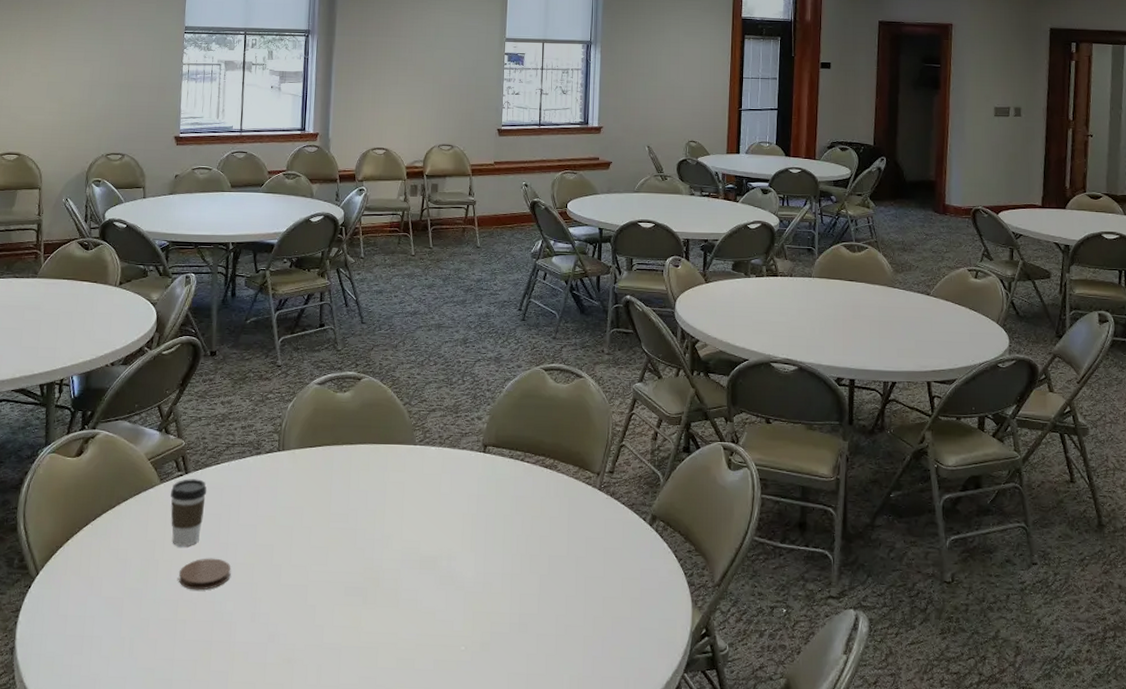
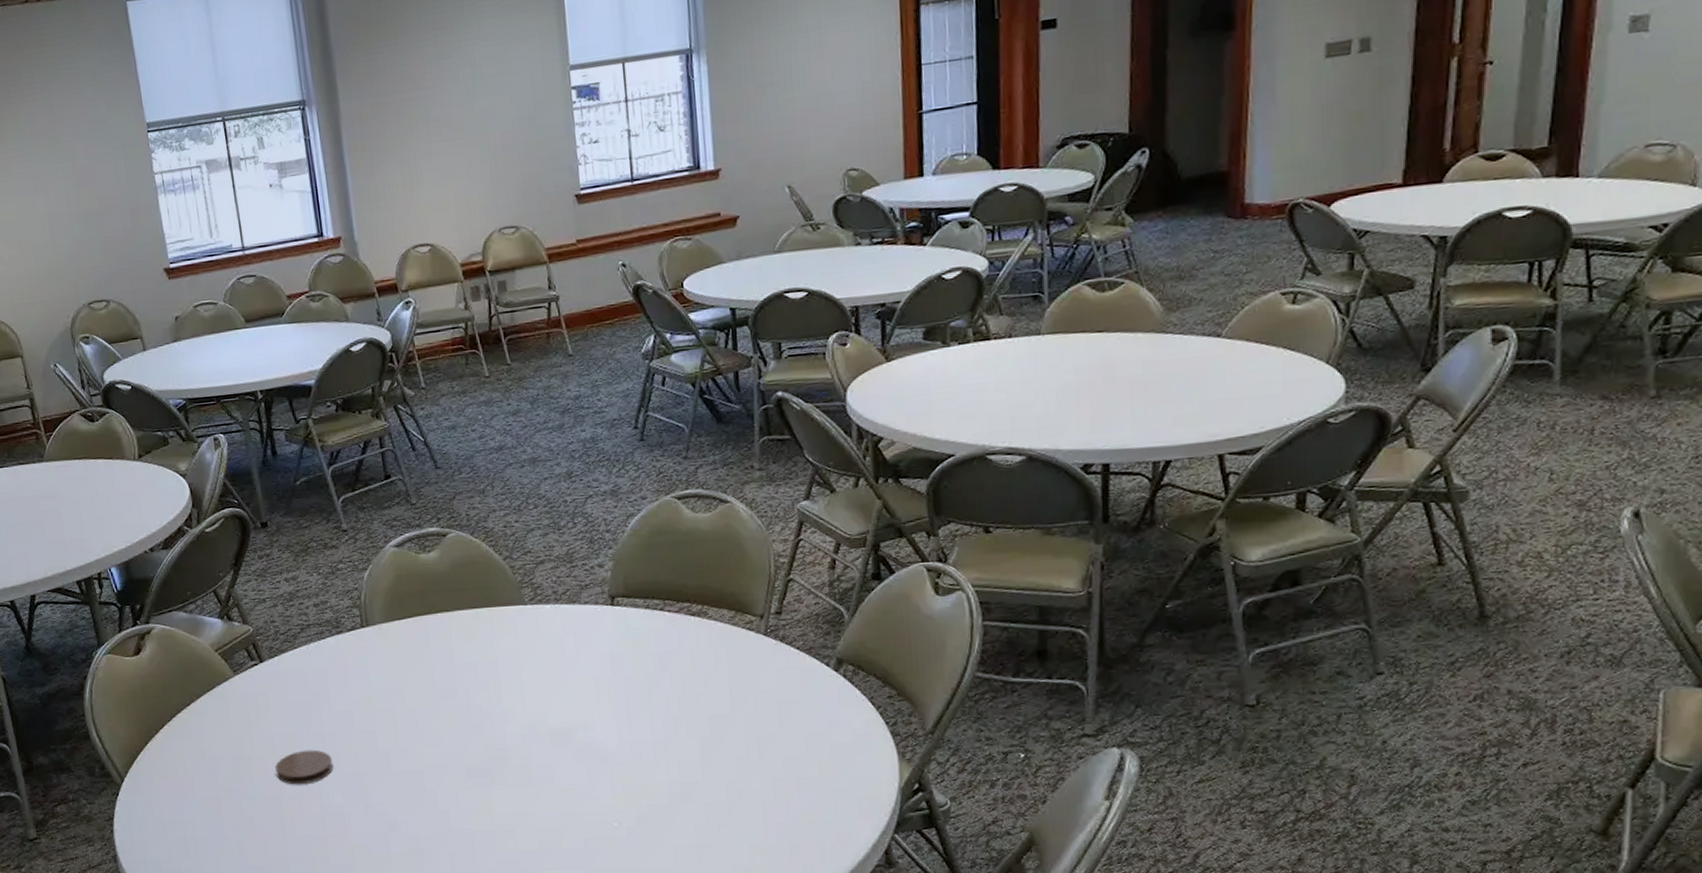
coffee cup: present [171,479,206,547] -> none [248,667,291,741]

